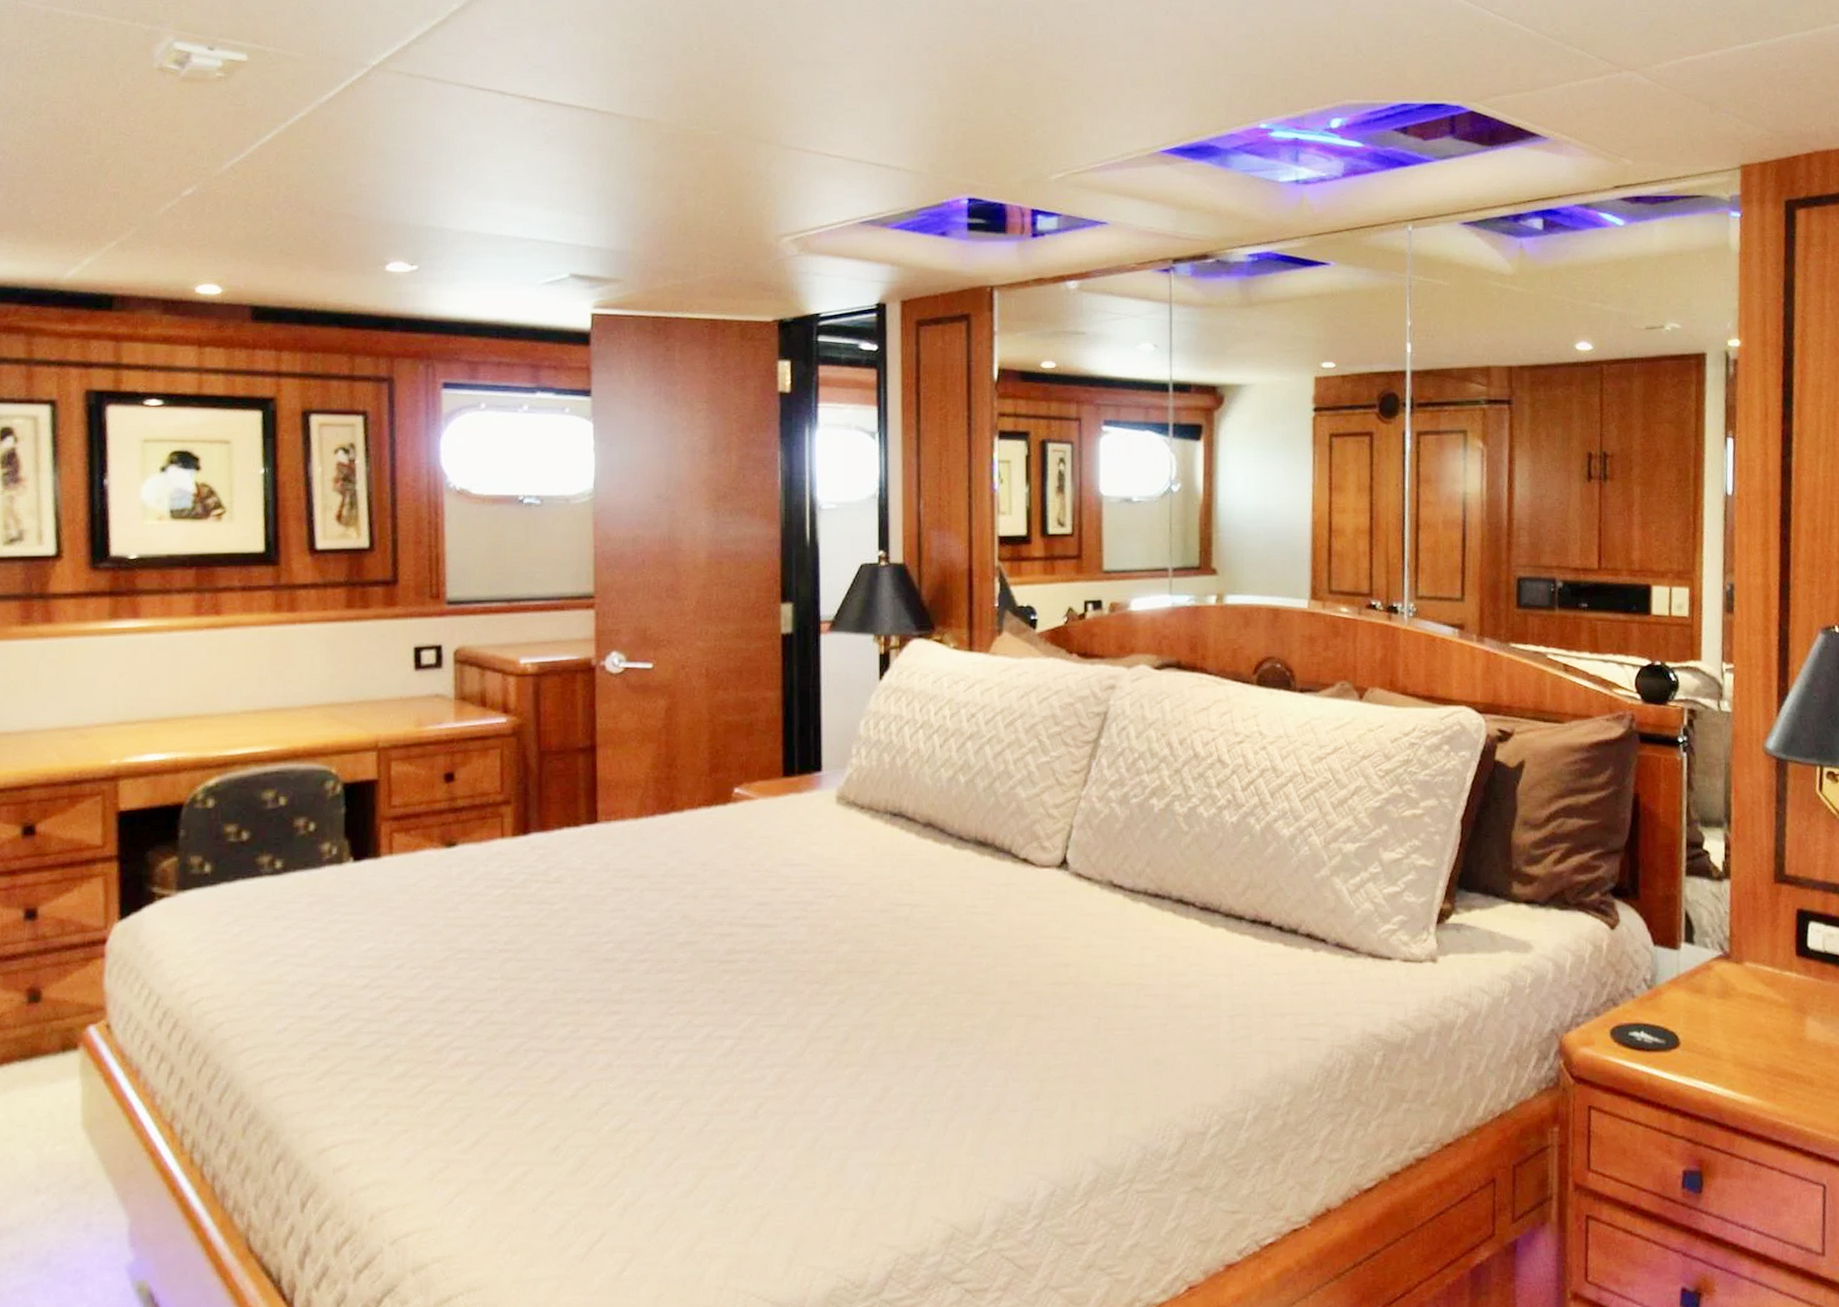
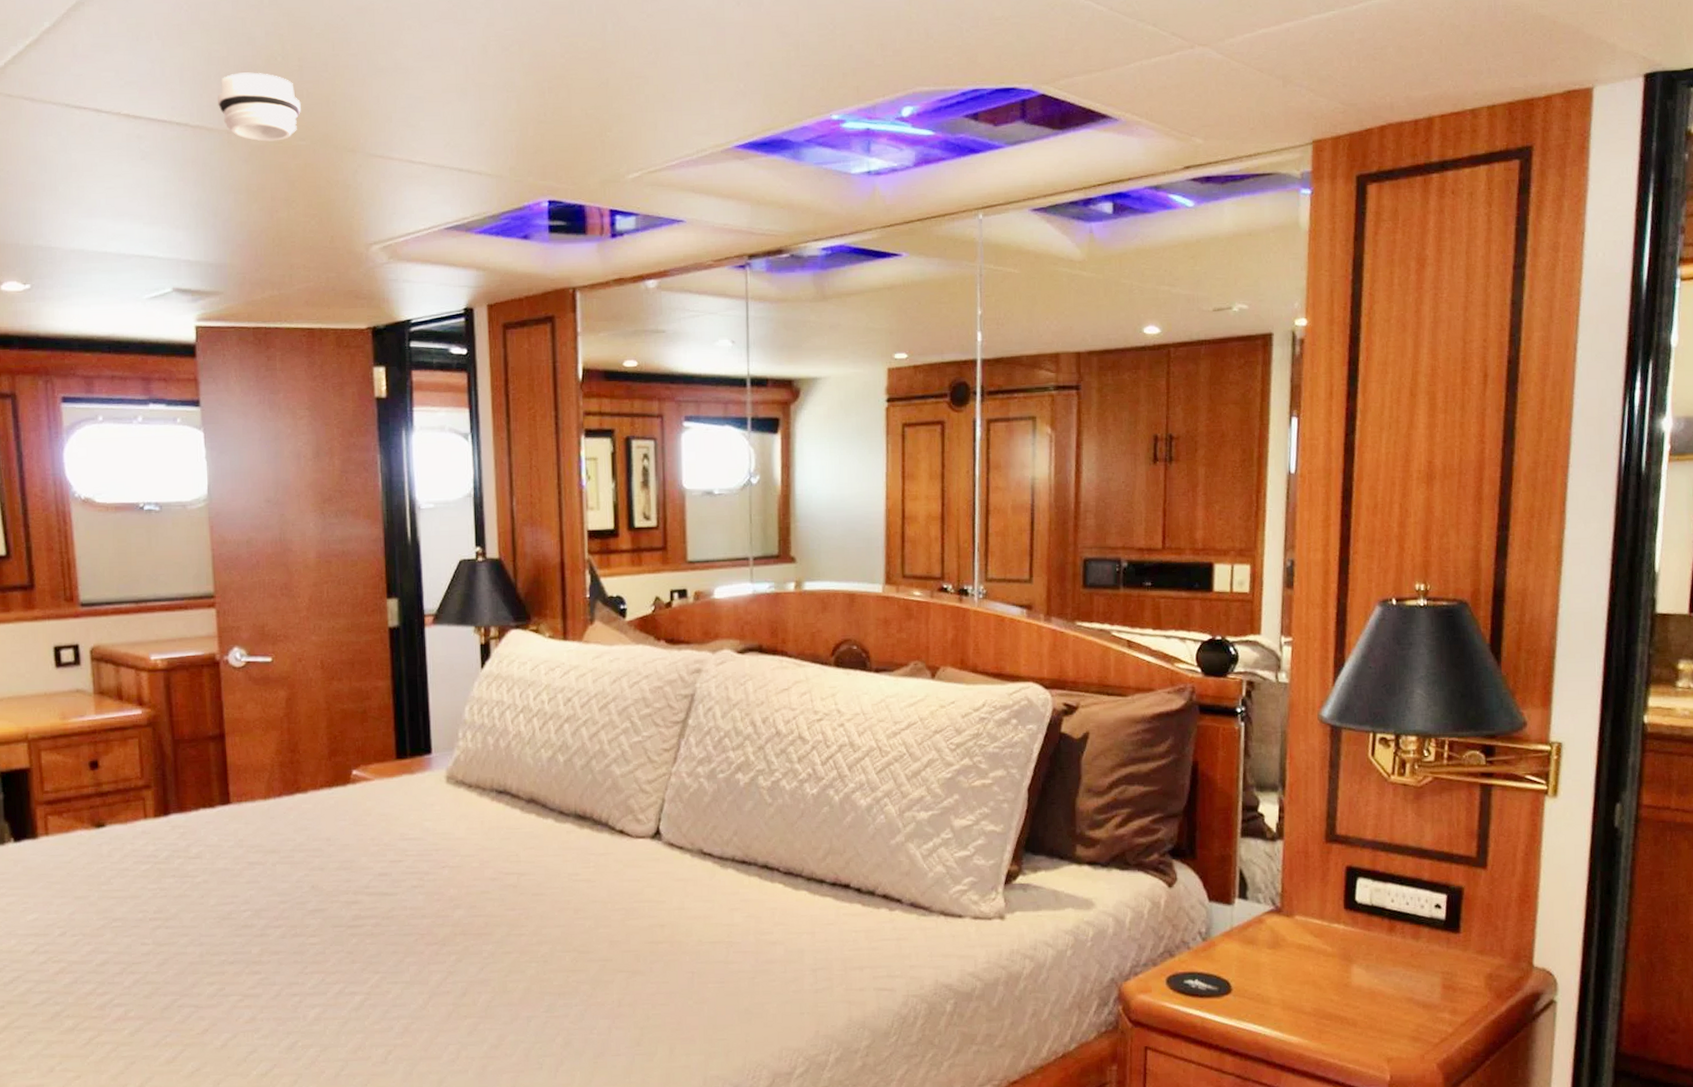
smoke detector: none [629,61,715,130] -> present [218,72,301,142]

